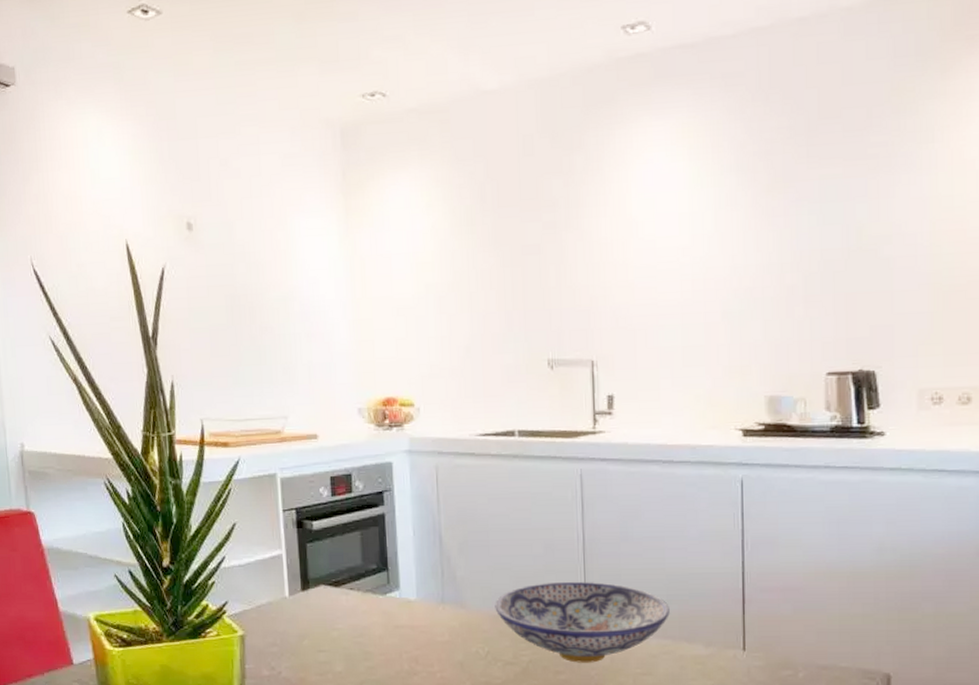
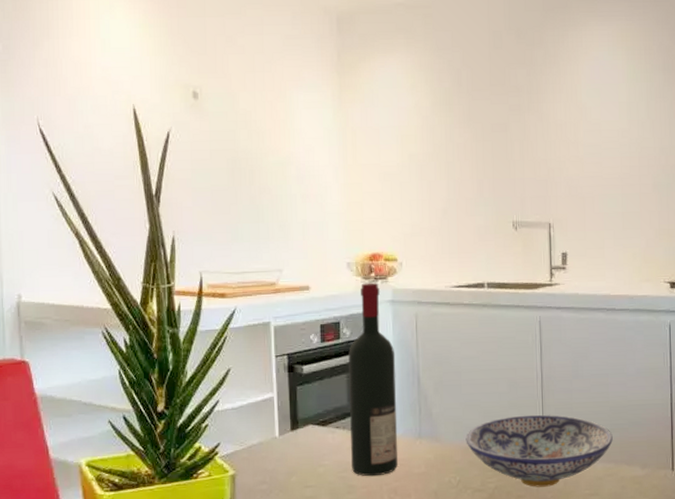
wine bottle: none [362,430,419,643] -> present [348,282,398,477]

